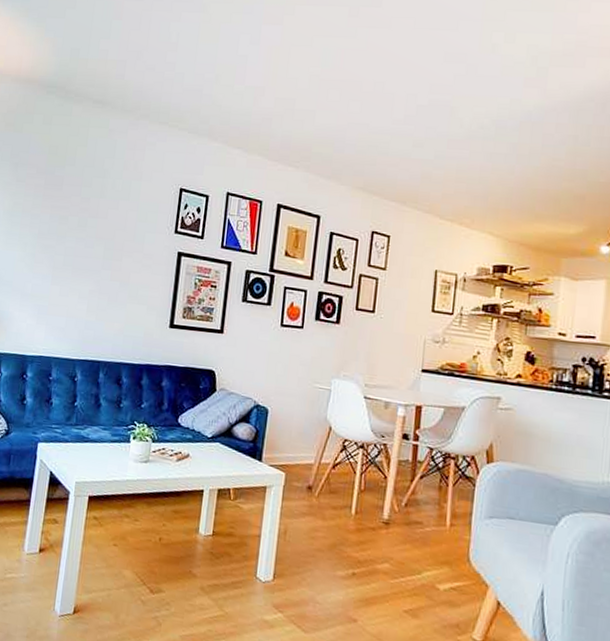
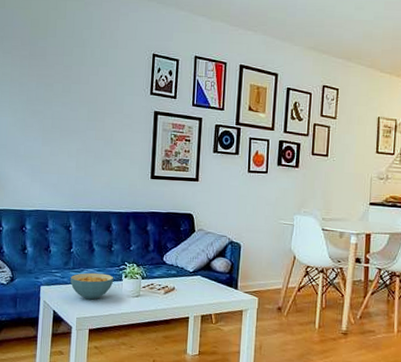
cereal bowl: none [71,430,121,463] -> present [70,272,114,300]

